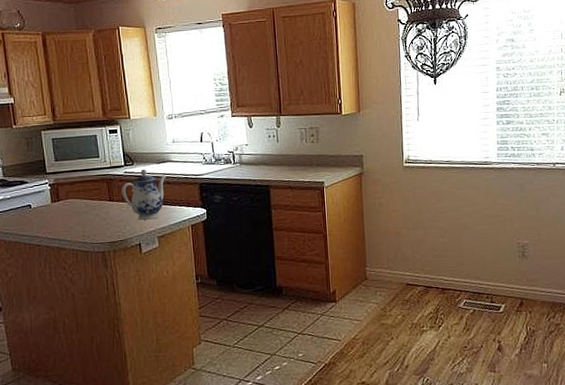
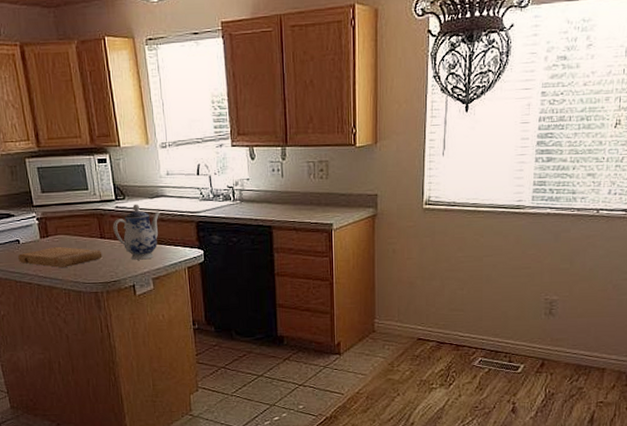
cutting board: none [29,209,111,230] -> present [18,246,103,268]

